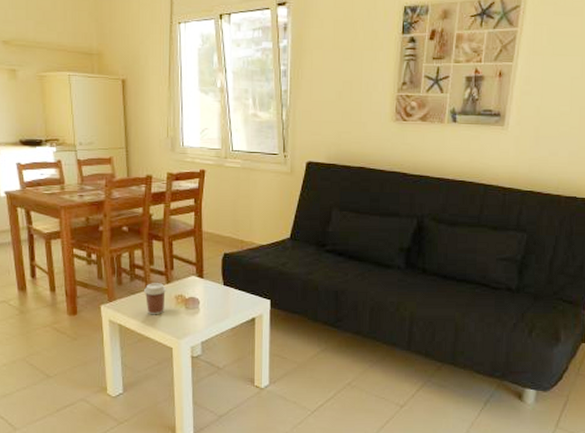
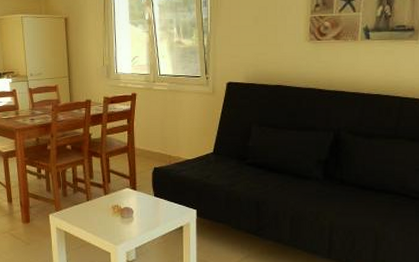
coffee cup: present [143,283,167,315] -> none [84,195,105,223]

